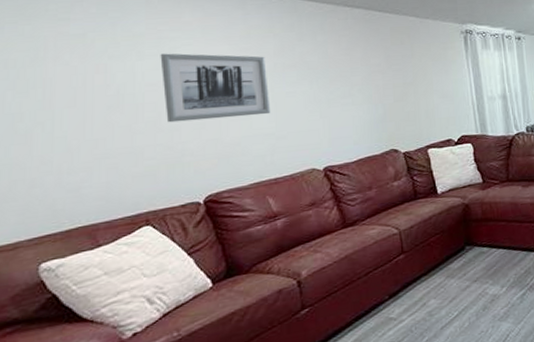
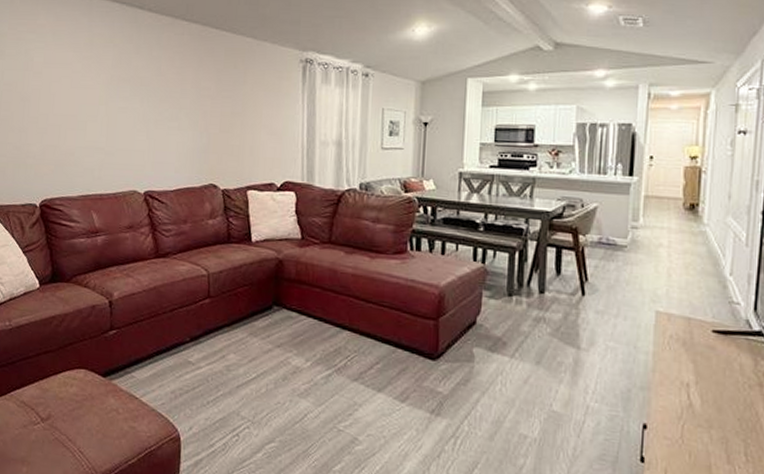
wall art: present [160,53,271,123] -> none [17,54,104,128]

